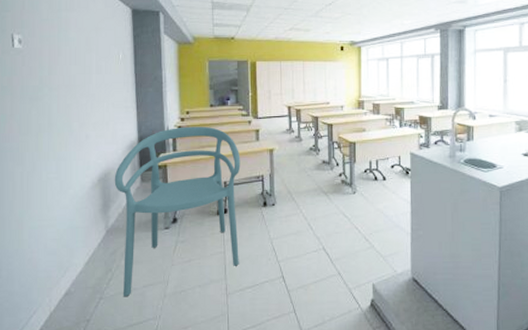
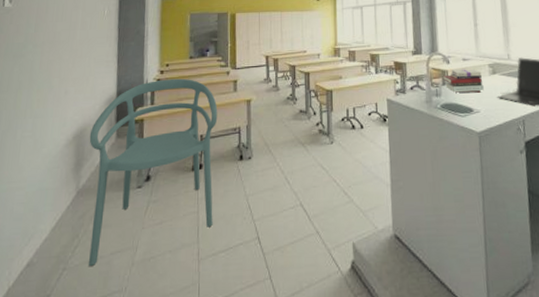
books: none [468,125,509,149] -> present [443,68,484,93]

